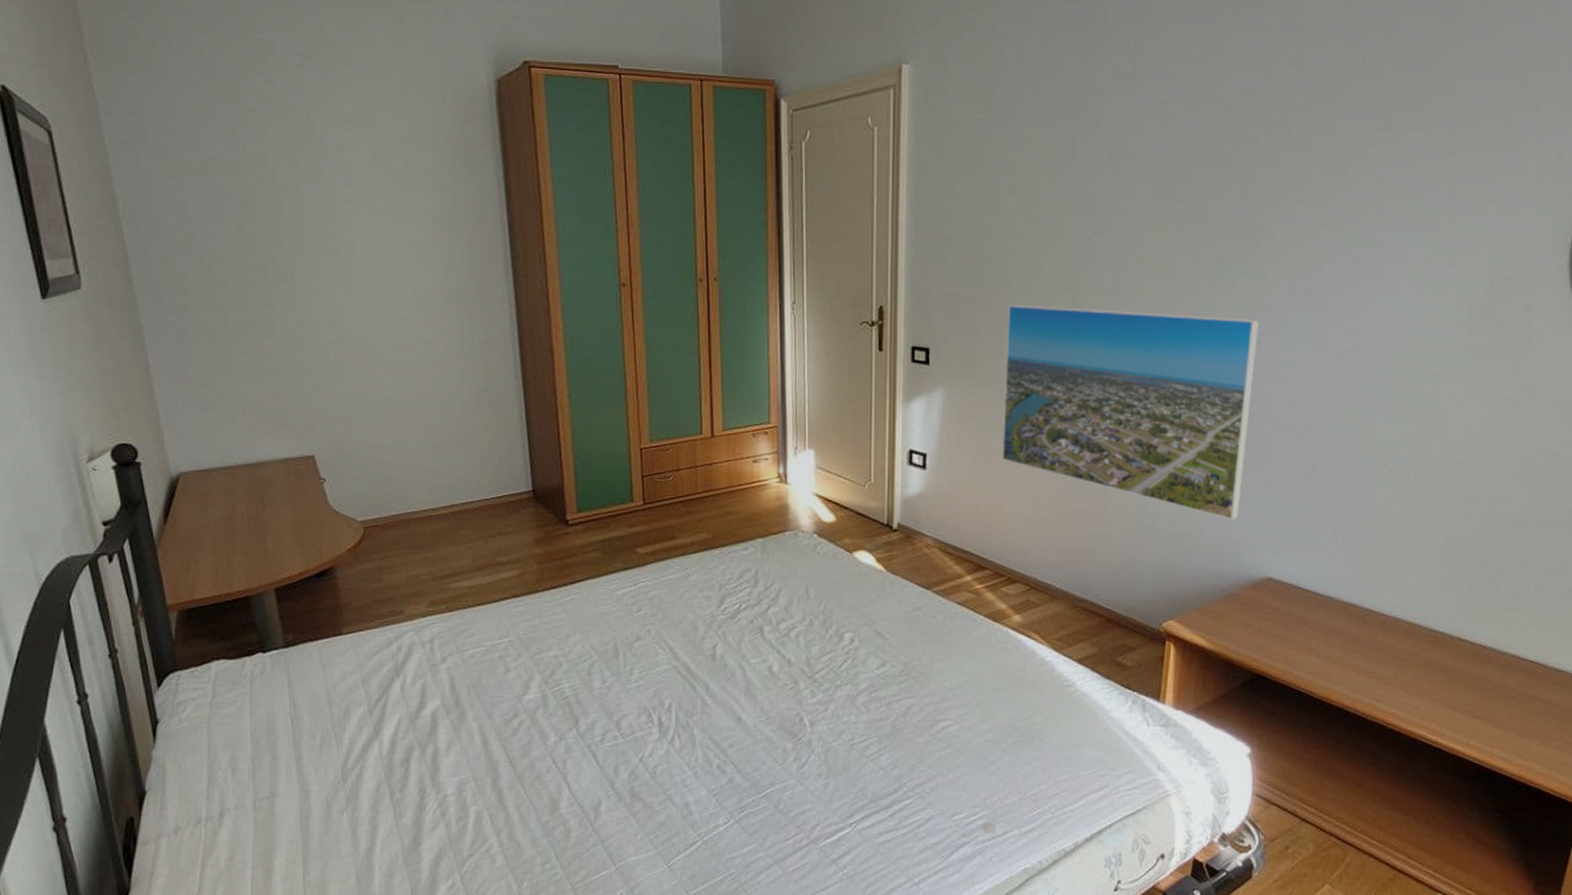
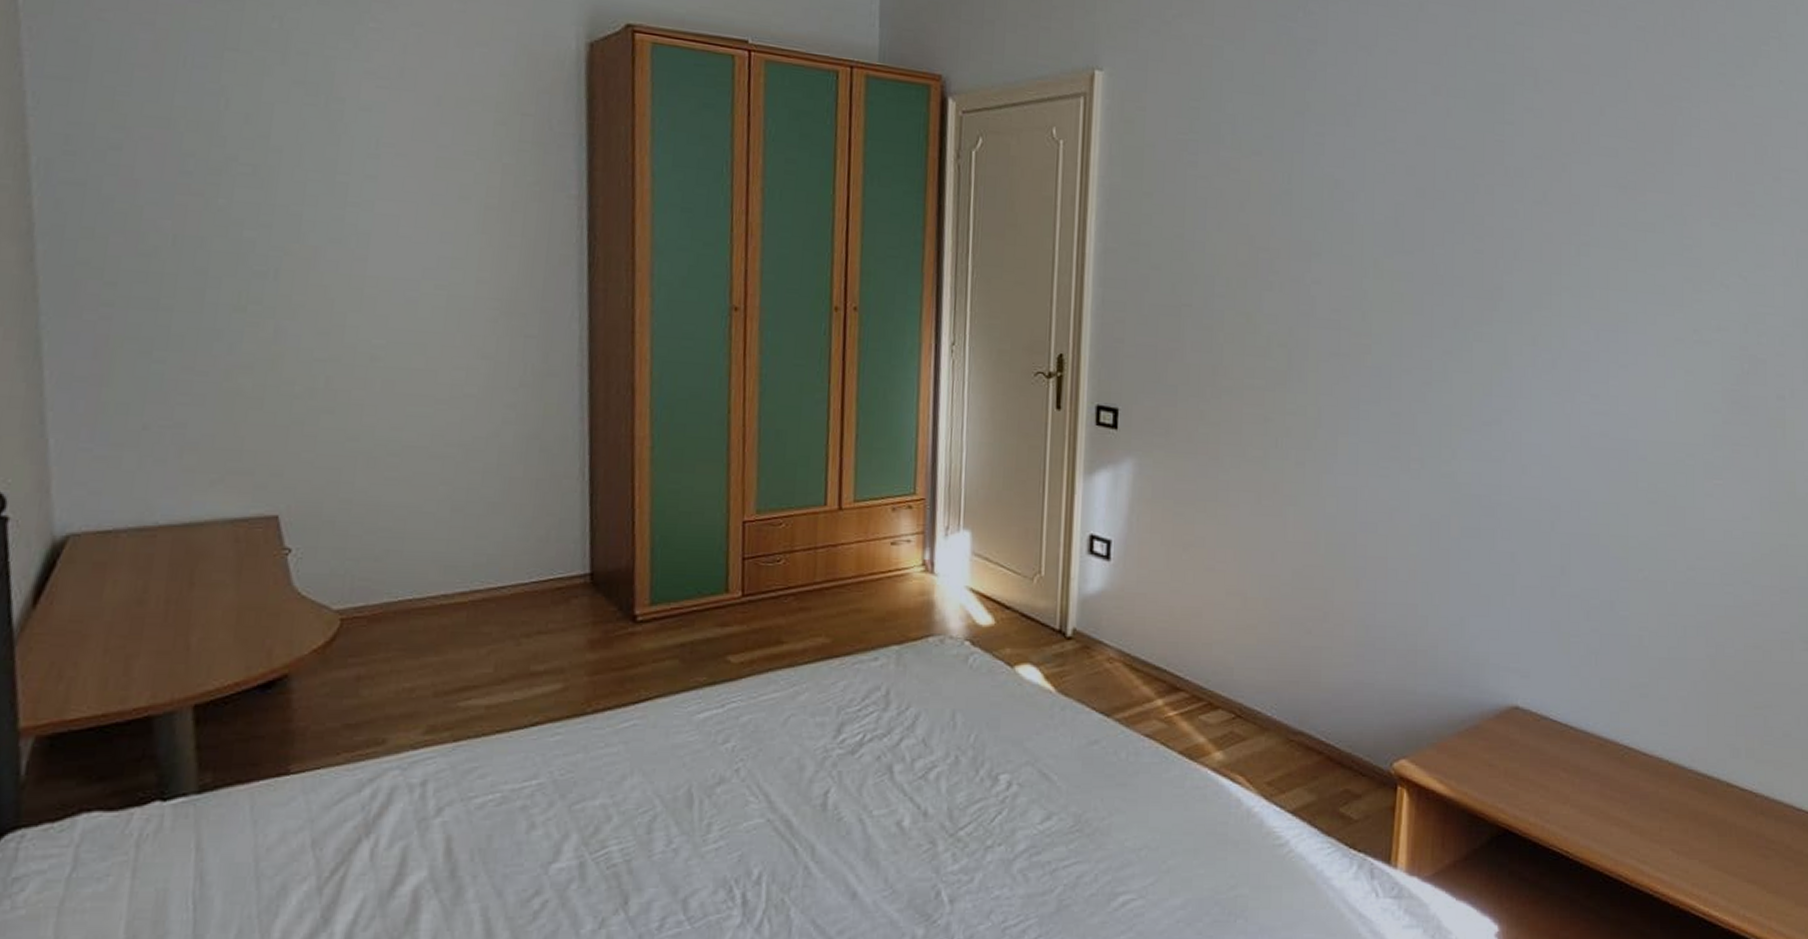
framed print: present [1001,305,1259,520] -> none [1202,361,1498,634]

